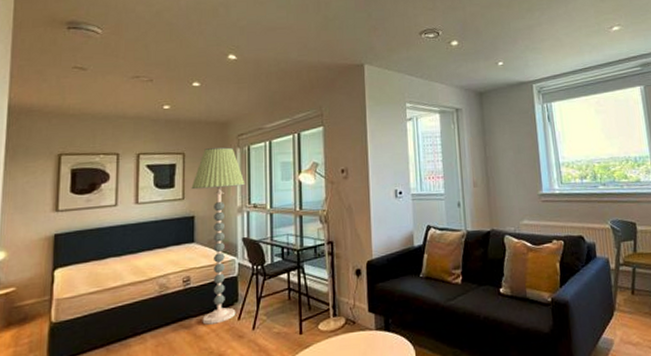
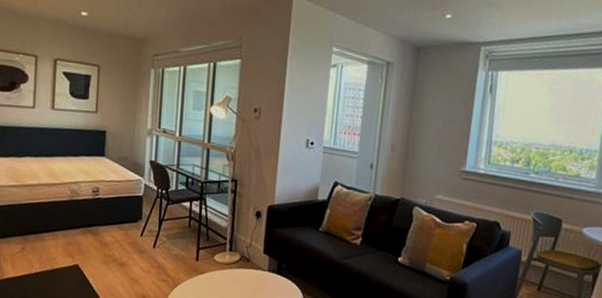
floor lamp: present [191,147,245,325] -> none [104,64,157,236]

